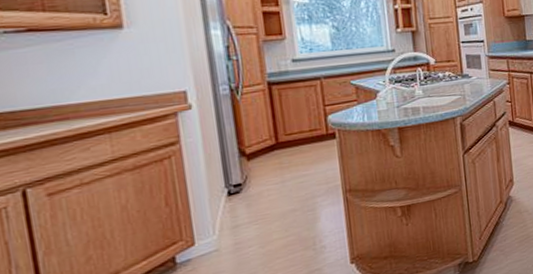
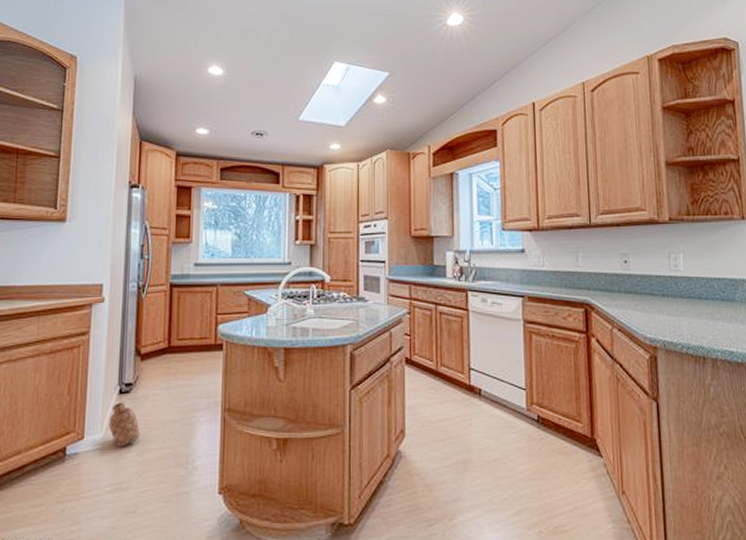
basket: none [221,202,260,245] -> present [109,402,140,448]

